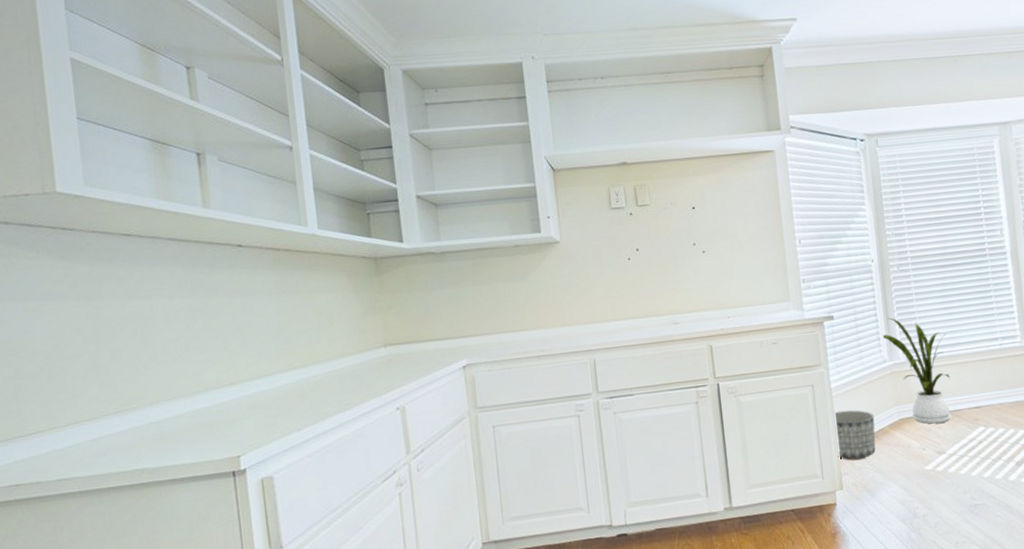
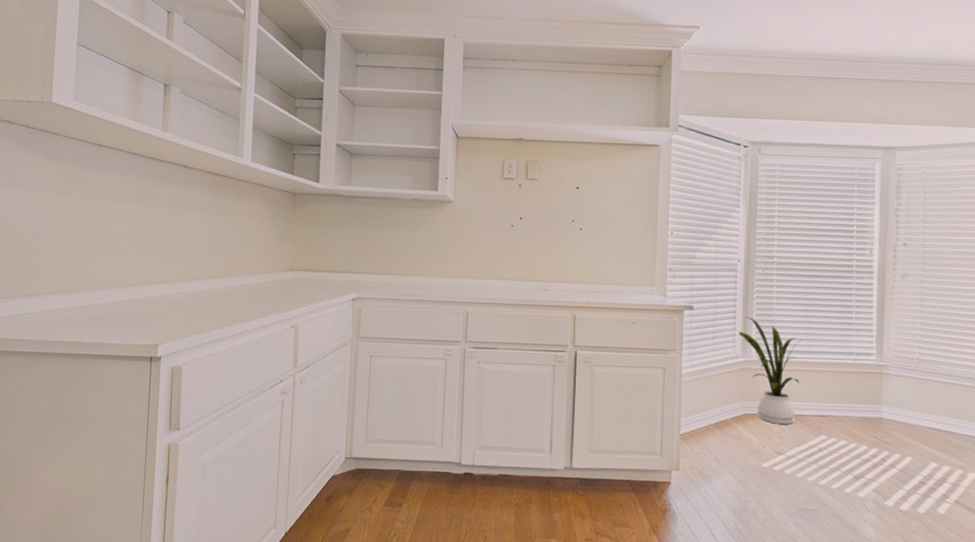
planter: present [834,410,876,461] -> none [679,396,720,446]

